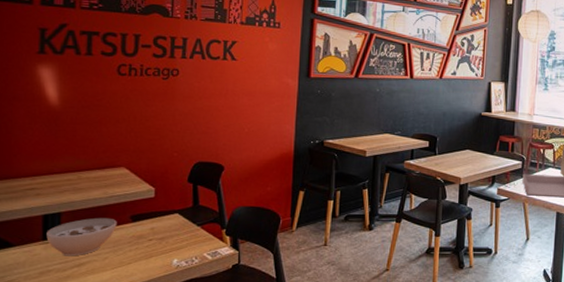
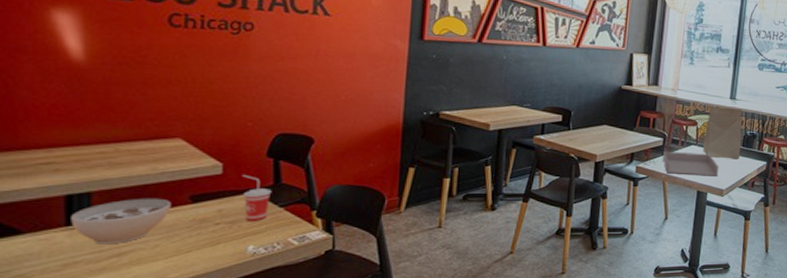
beverage cup: none [169,198,192,238] -> present [241,175,272,221]

